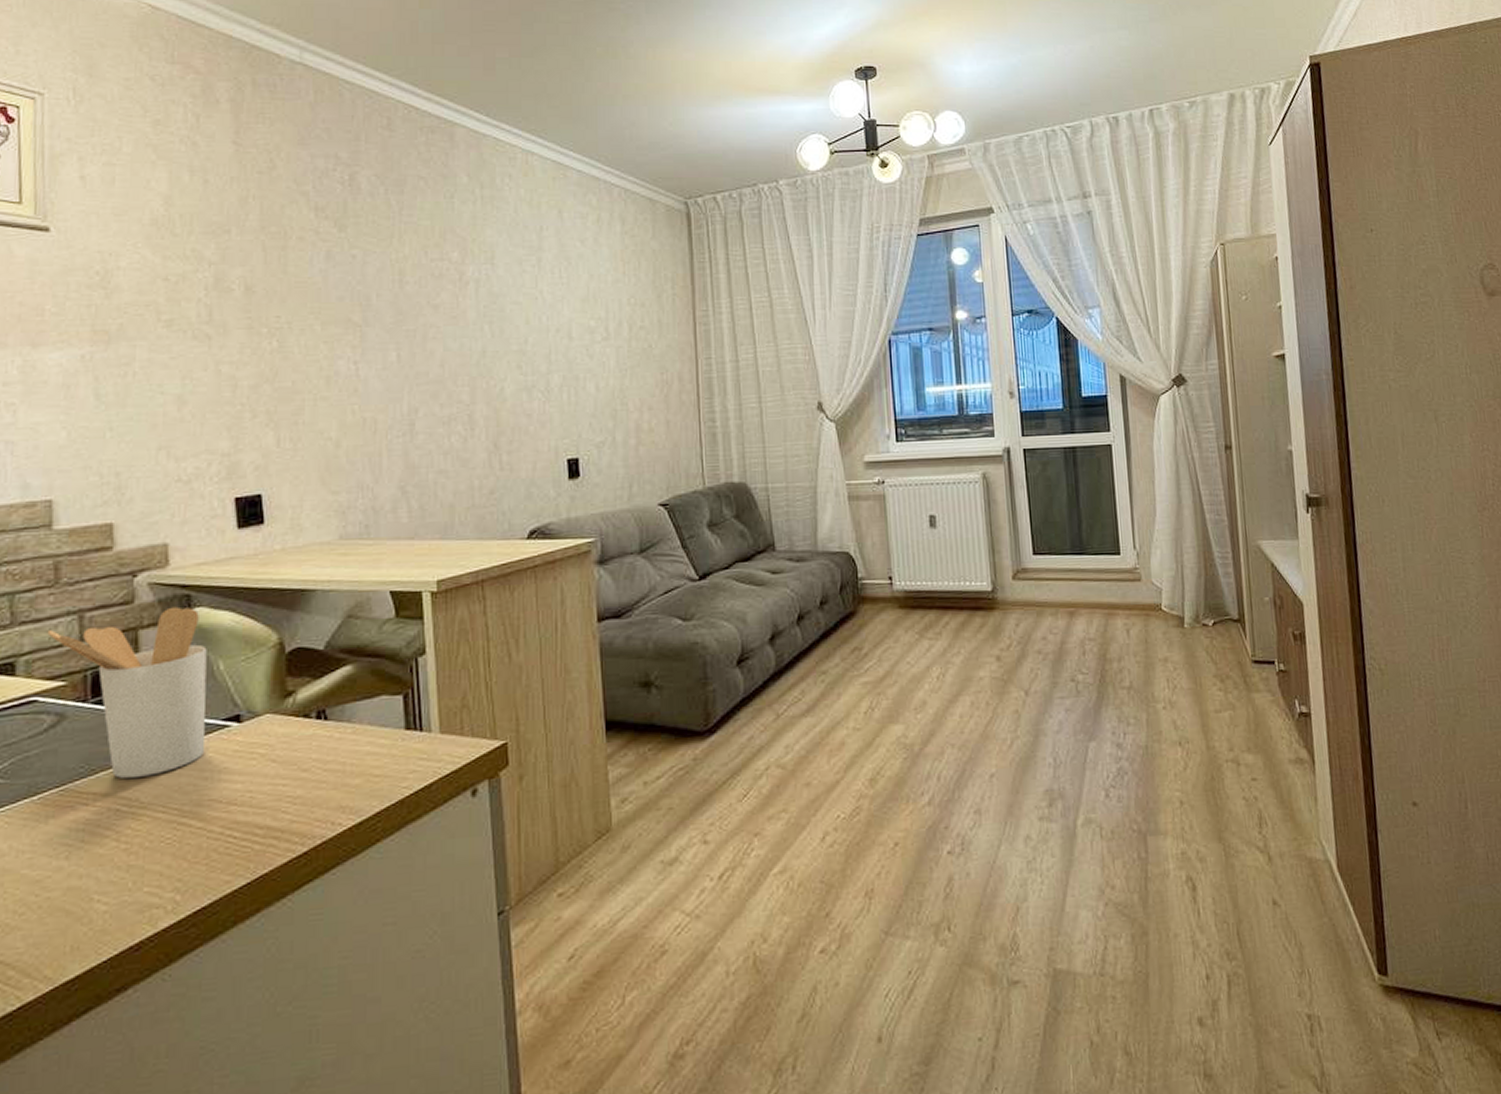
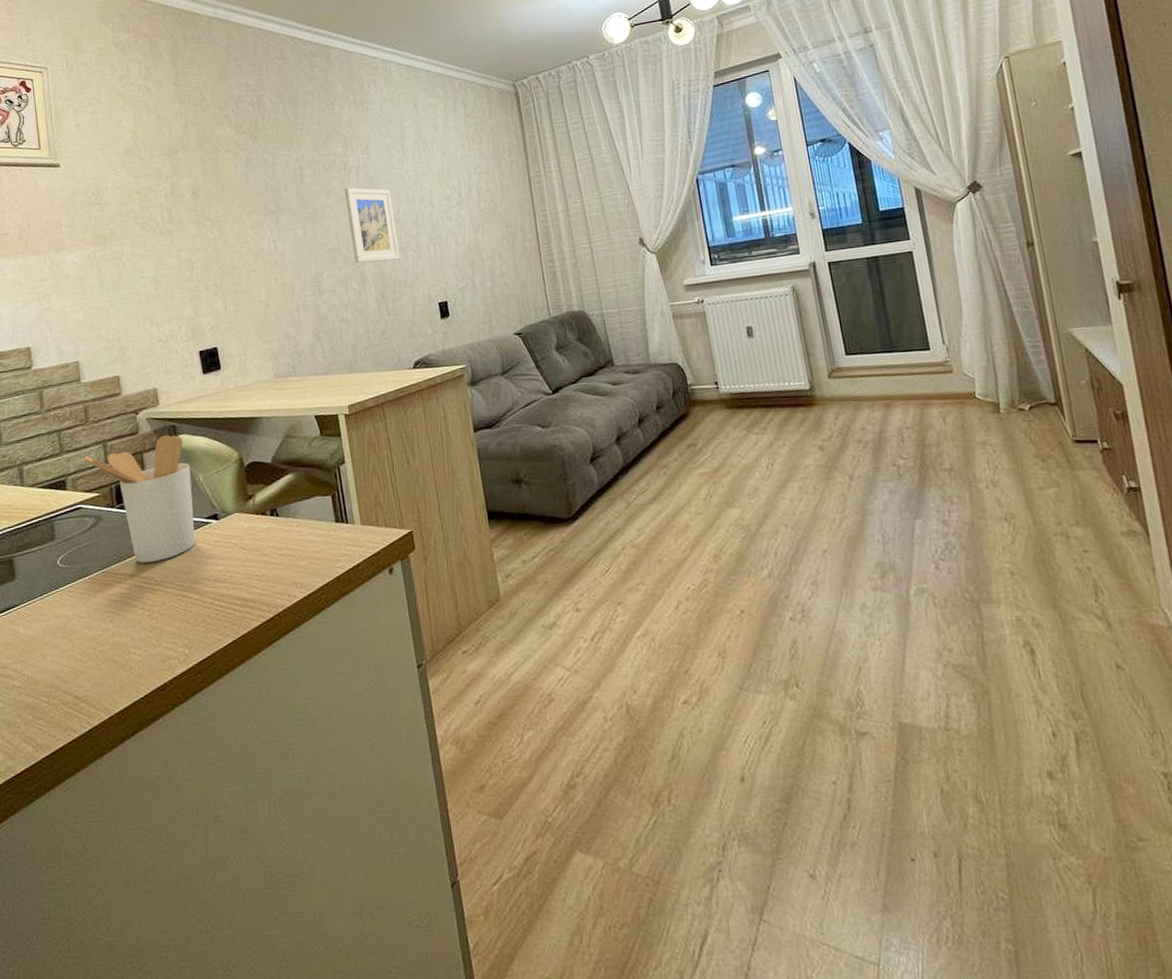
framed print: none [456,304,523,402] -> present [344,187,400,263]

